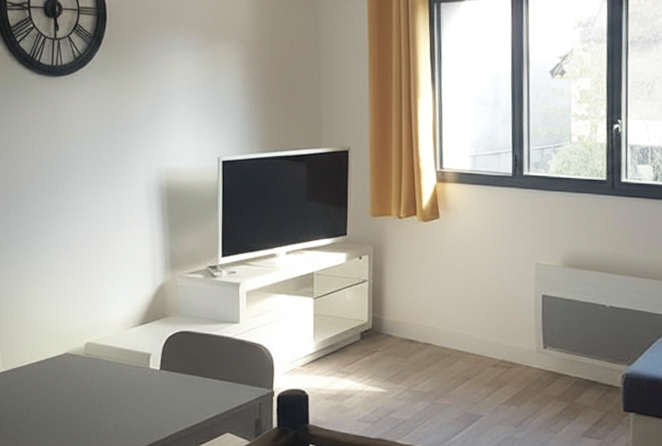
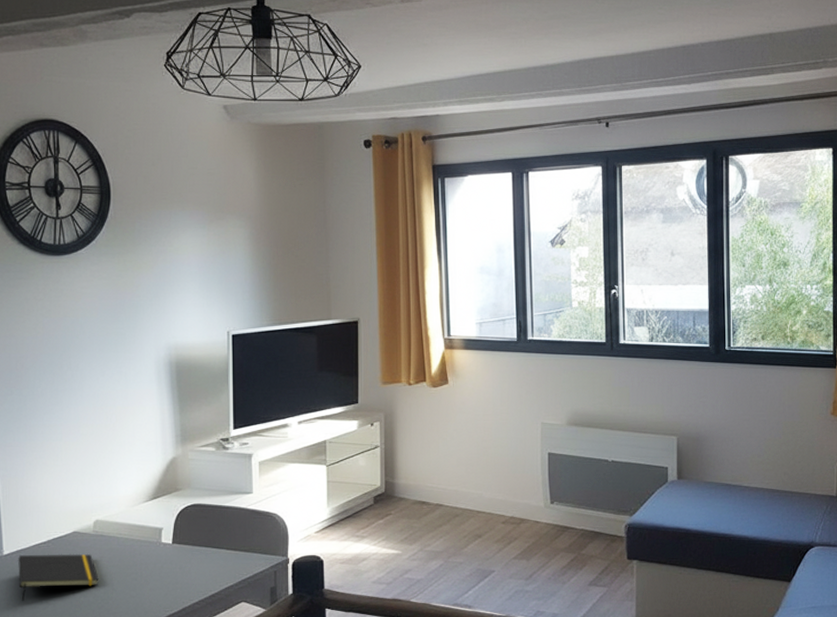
notepad: none [12,374,89,419] -> present [17,553,99,601]

